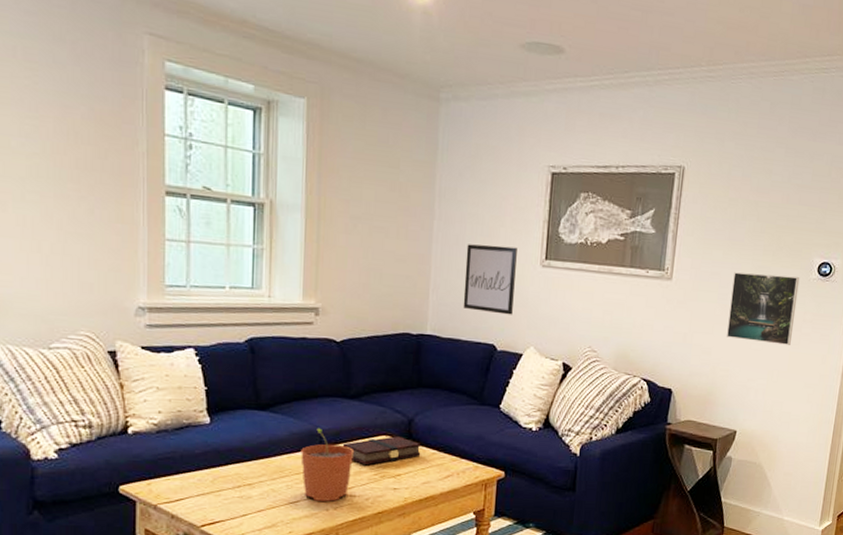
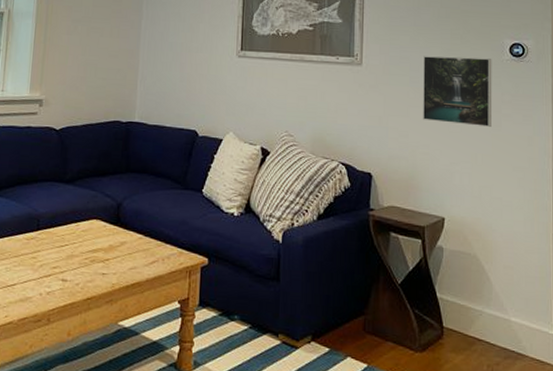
plant pot: present [301,428,355,501] -> none [20,211,68,286]
book: present [343,436,422,466] -> none [58,220,129,249]
wall art: present [463,244,517,315] -> none [167,39,215,102]

